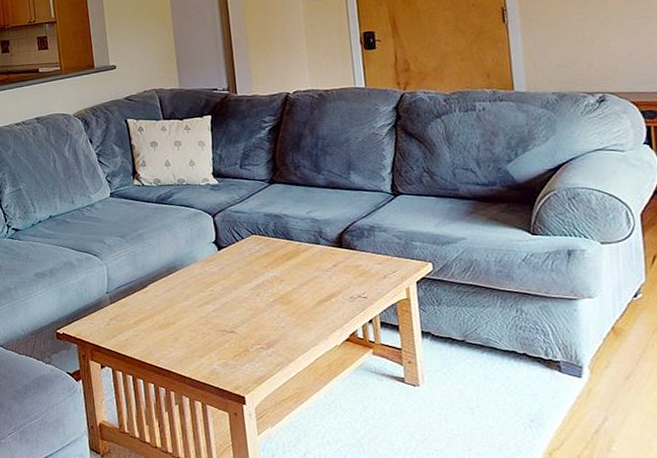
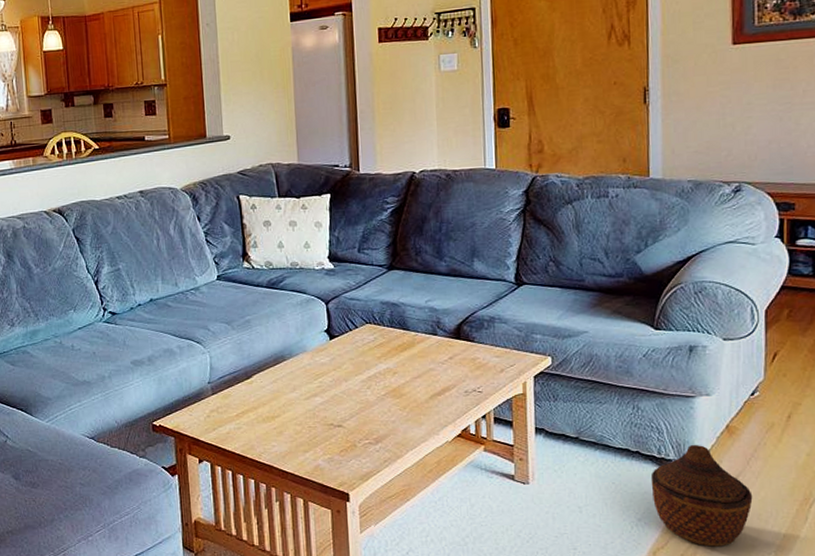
woven basket: none [539,345,646,448] -> present [650,444,753,547]

